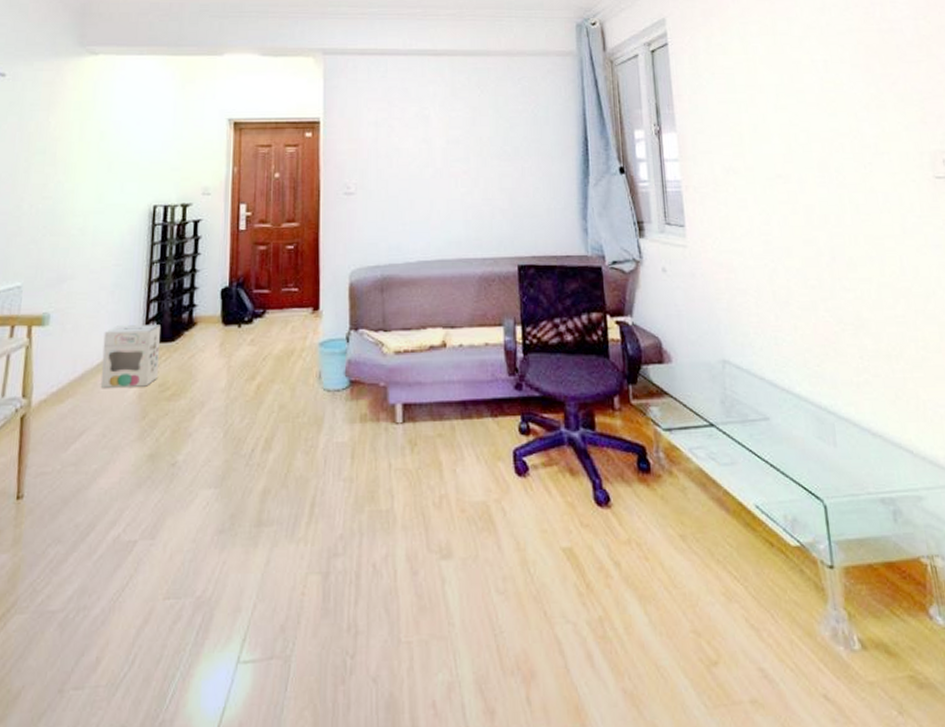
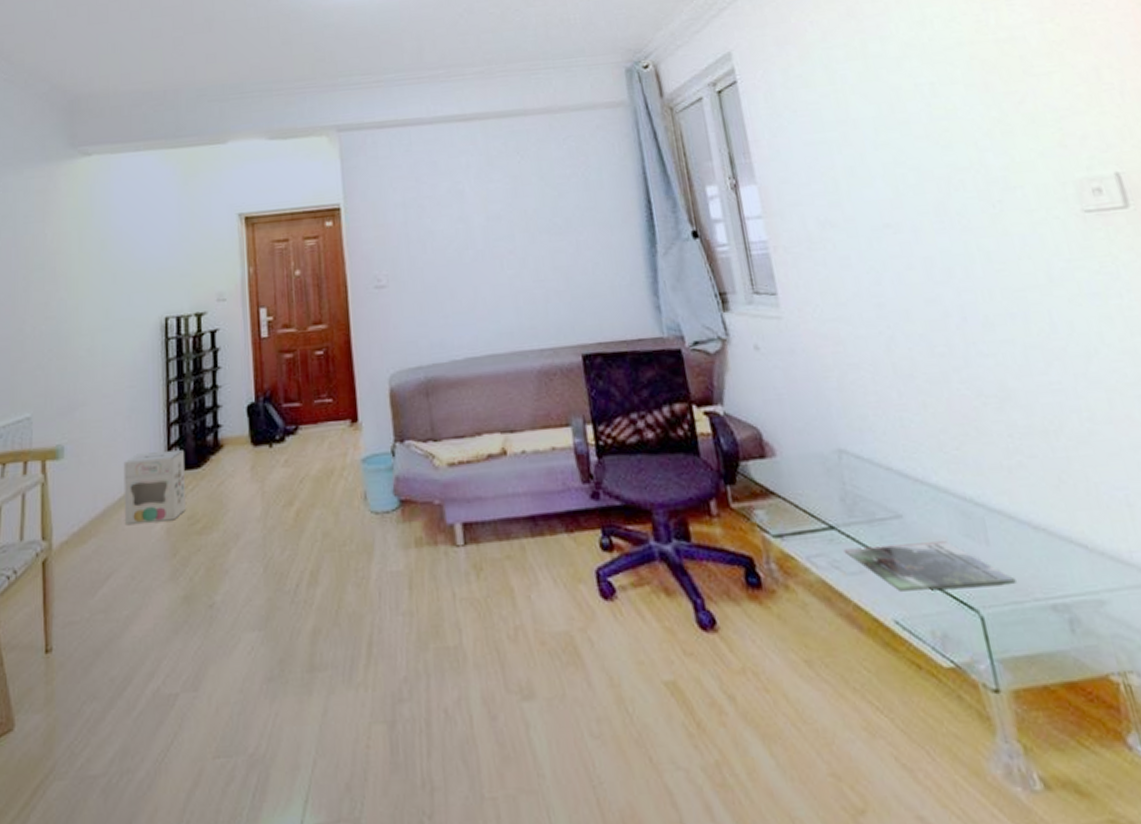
magazine: none [720,441,855,481] -> present [843,541,1016,592]

